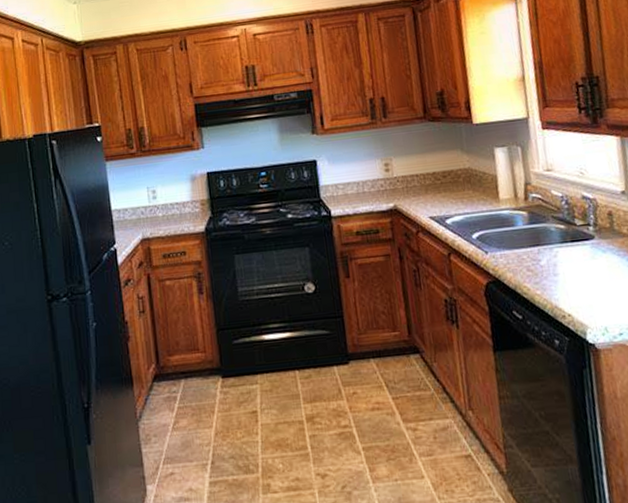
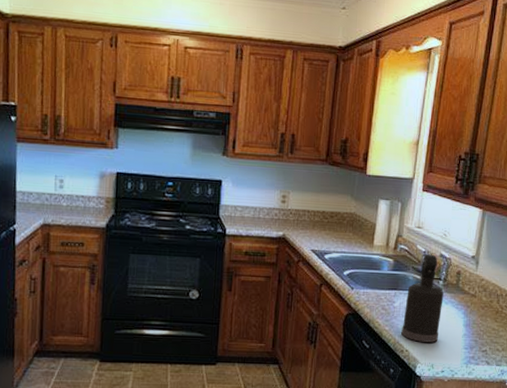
spray bottle: none [552,197,605,303] -> present [401,254,444,342]

